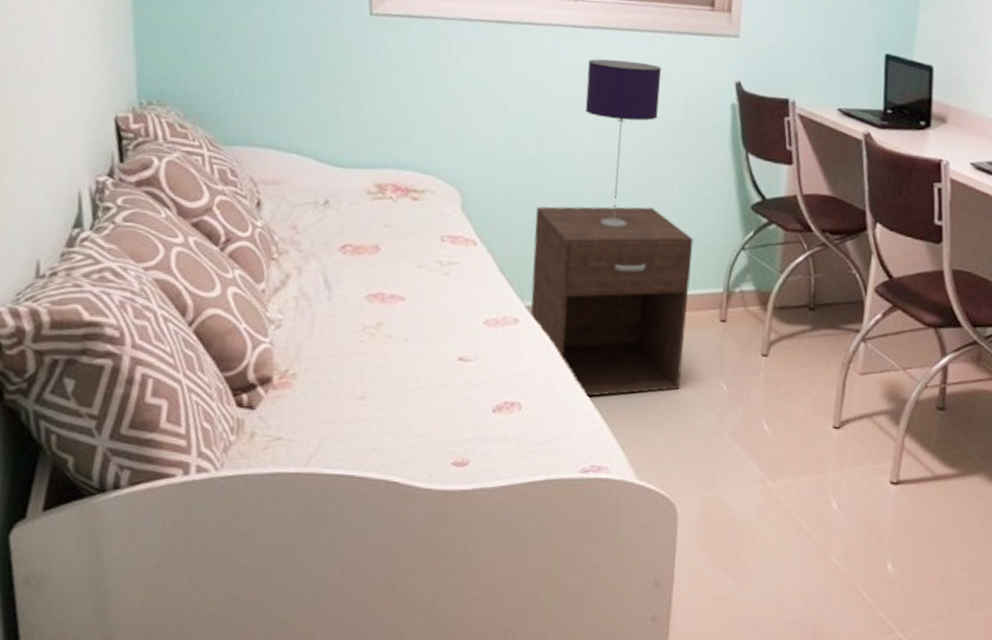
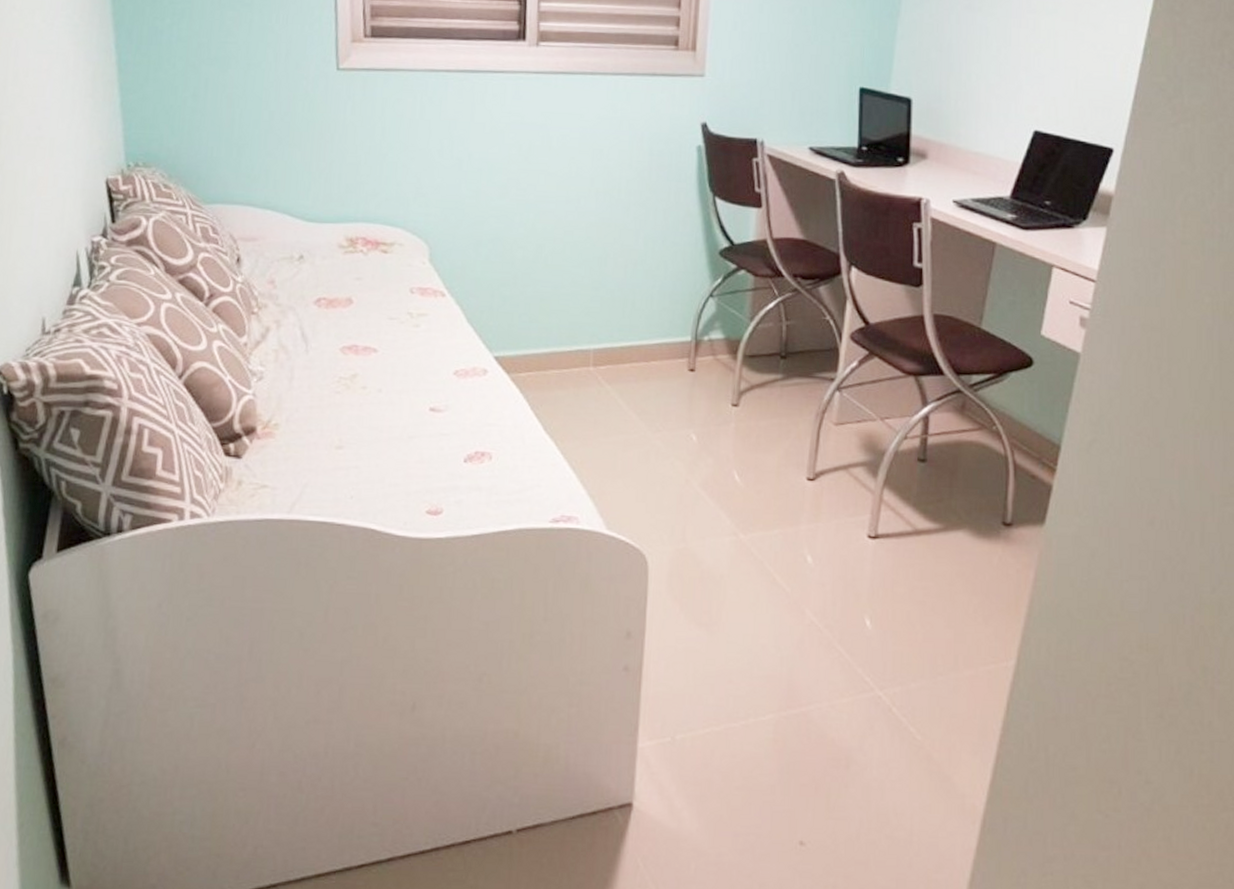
nightstand: present [531,206,693,397] -> none [499,255,660,447]
table lamp: present [585,59,662,227] -> none [548,104,625,276]

